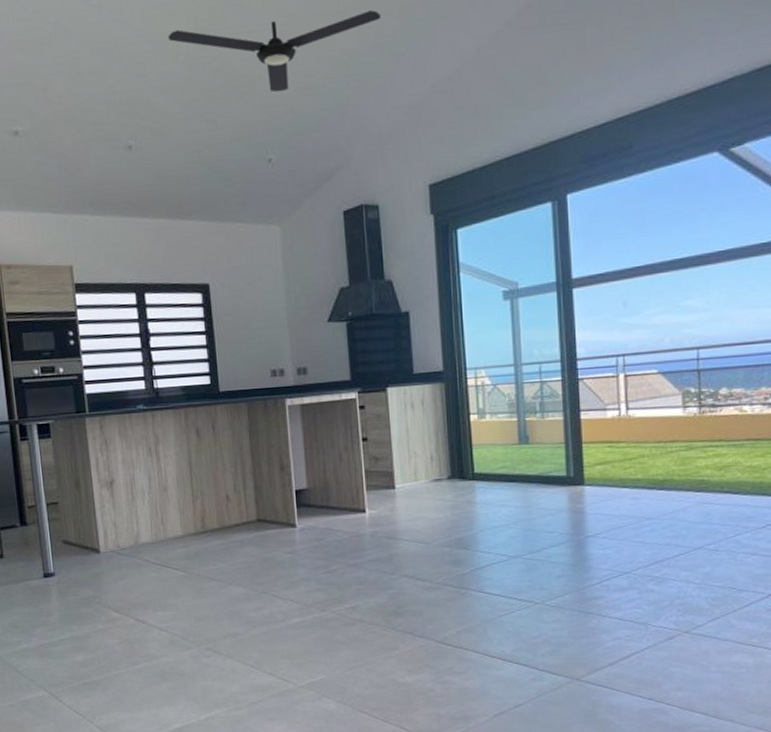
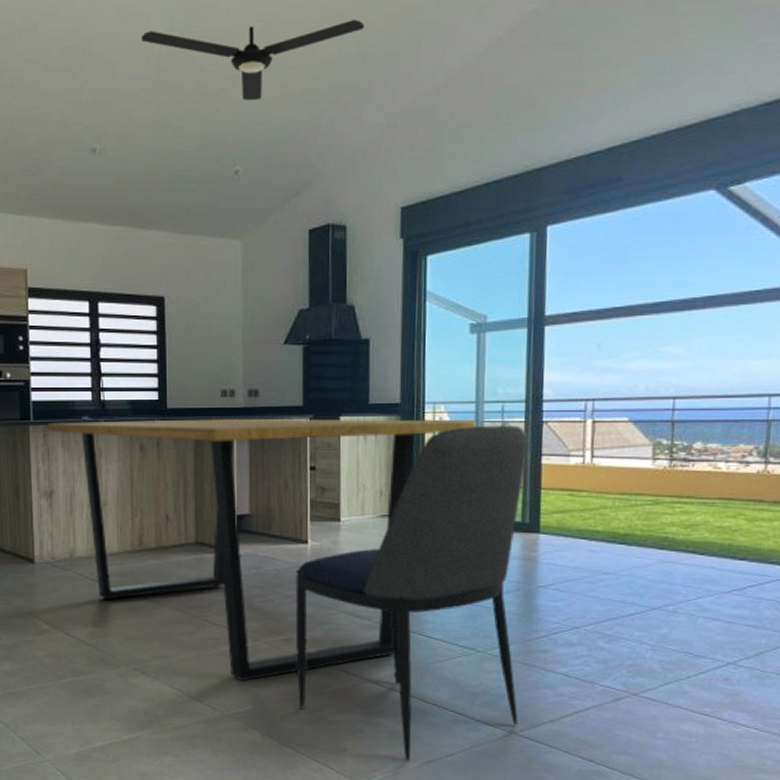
dining table: none [103,381,516,652] -> present [47,418,476,682]
chair: none [356,384,580,714] -> present [295,425,528,760]

